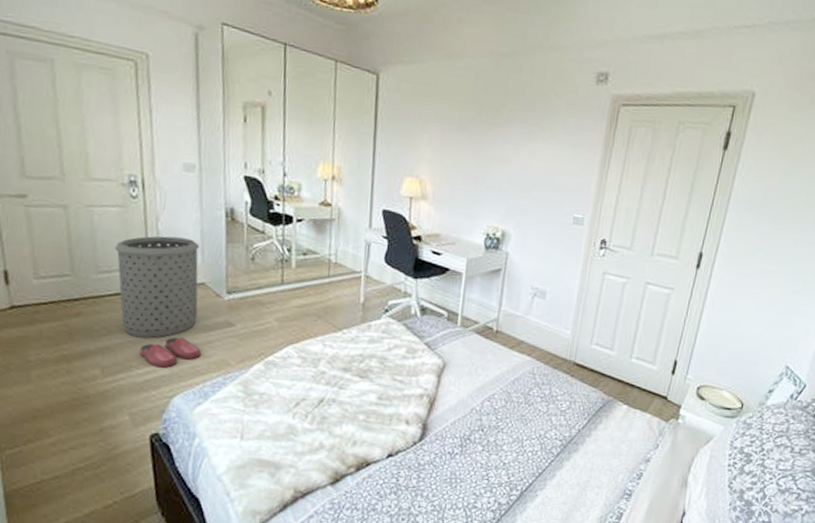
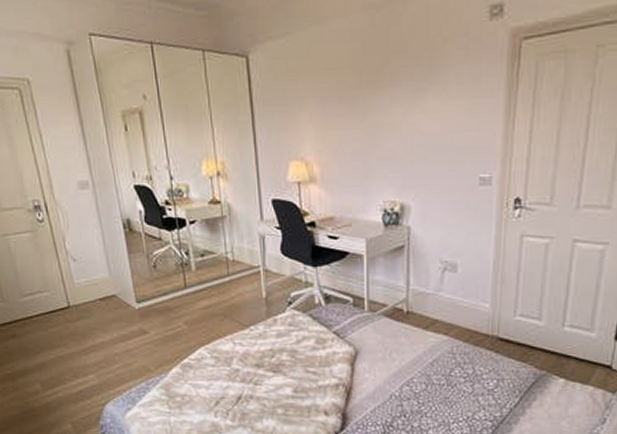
laundry basket: present [114,236,200,339] -> none [32,254,114,352]
slippers: present [140,337,202,368] -> none [70,348,124,378]

